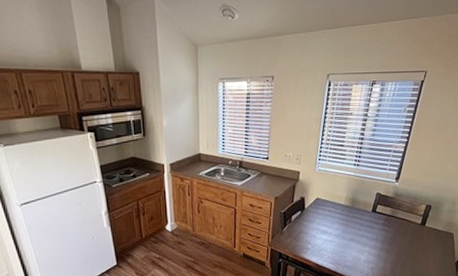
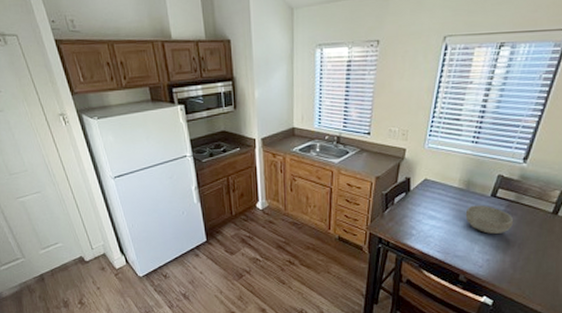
bowl: none [352,219,391,245] -> present [465,205,514,234]

